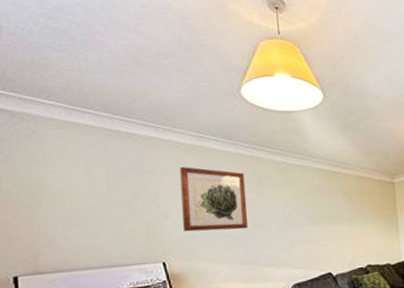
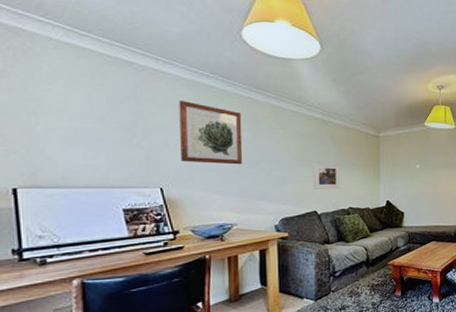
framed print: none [323,217,356,249] -> present [313,163,340,189]

